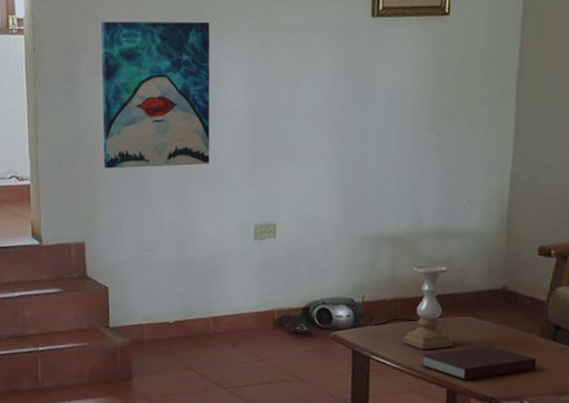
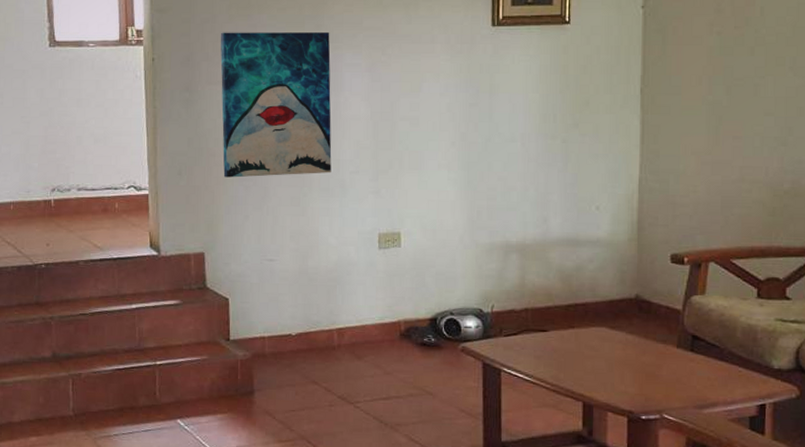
candle holder: present [403,265,453,350] -> none [535,274,587,362]
notebook: present [421,345,537,381] -> none [555,357,675,394]

